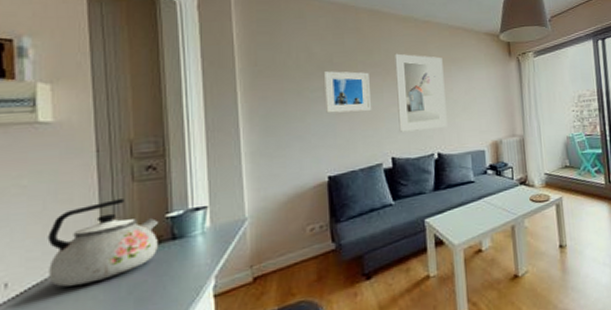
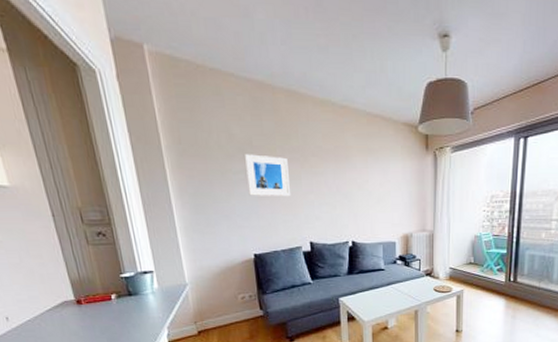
kettle: present [47,199,159,287] -> none [29,259,119,324]
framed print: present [394,53,447,132] -> none [312,140,362,219]

